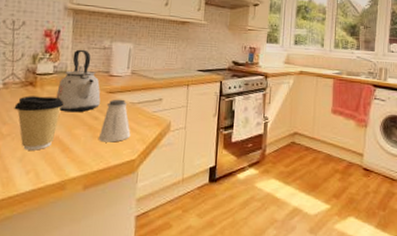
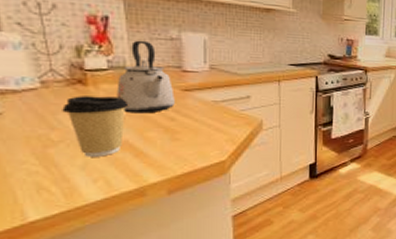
saltshaker: present [98,99,131,143] -> none [178,97,217,144]

